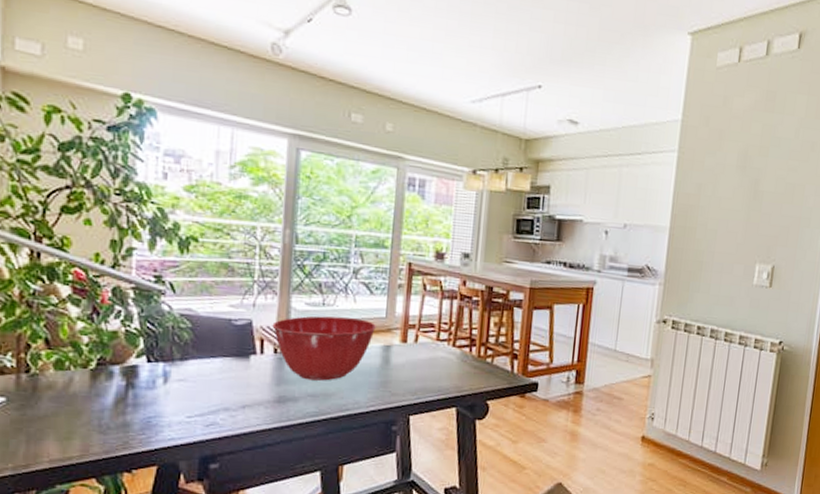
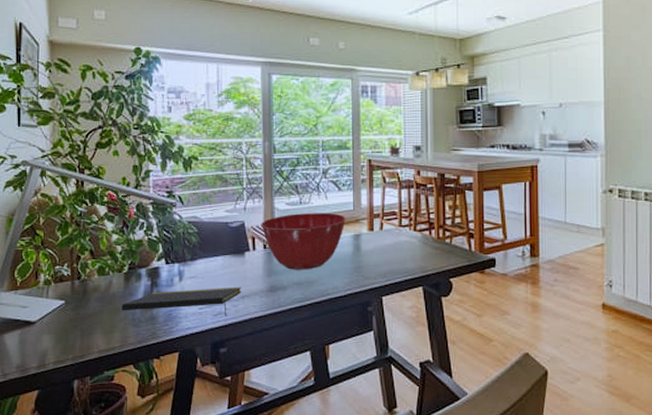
notepad: none [84,394,243,428] -> present [121,286,242,316]

